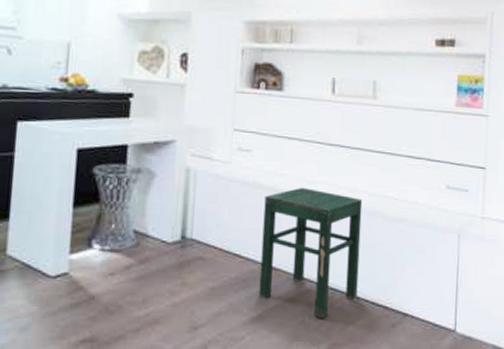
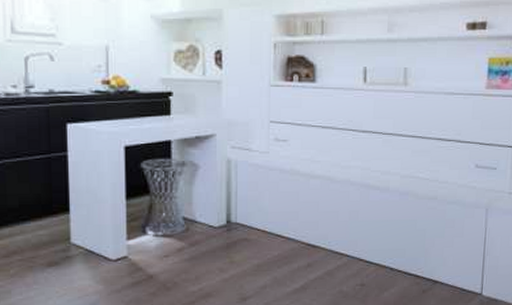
stool: present [258,187,363,319] -> none [300,172,395,288]

